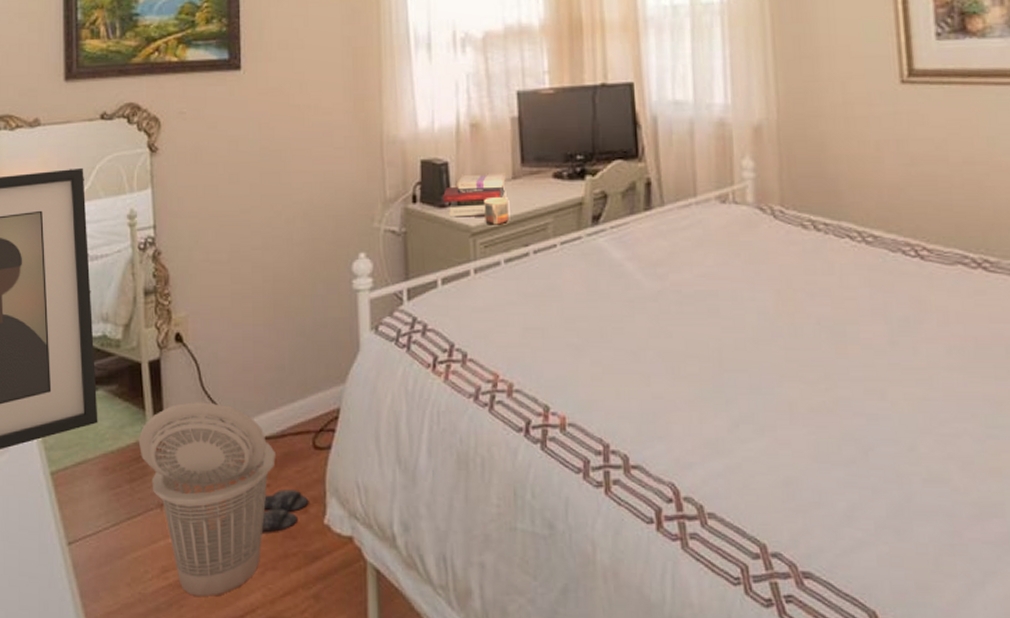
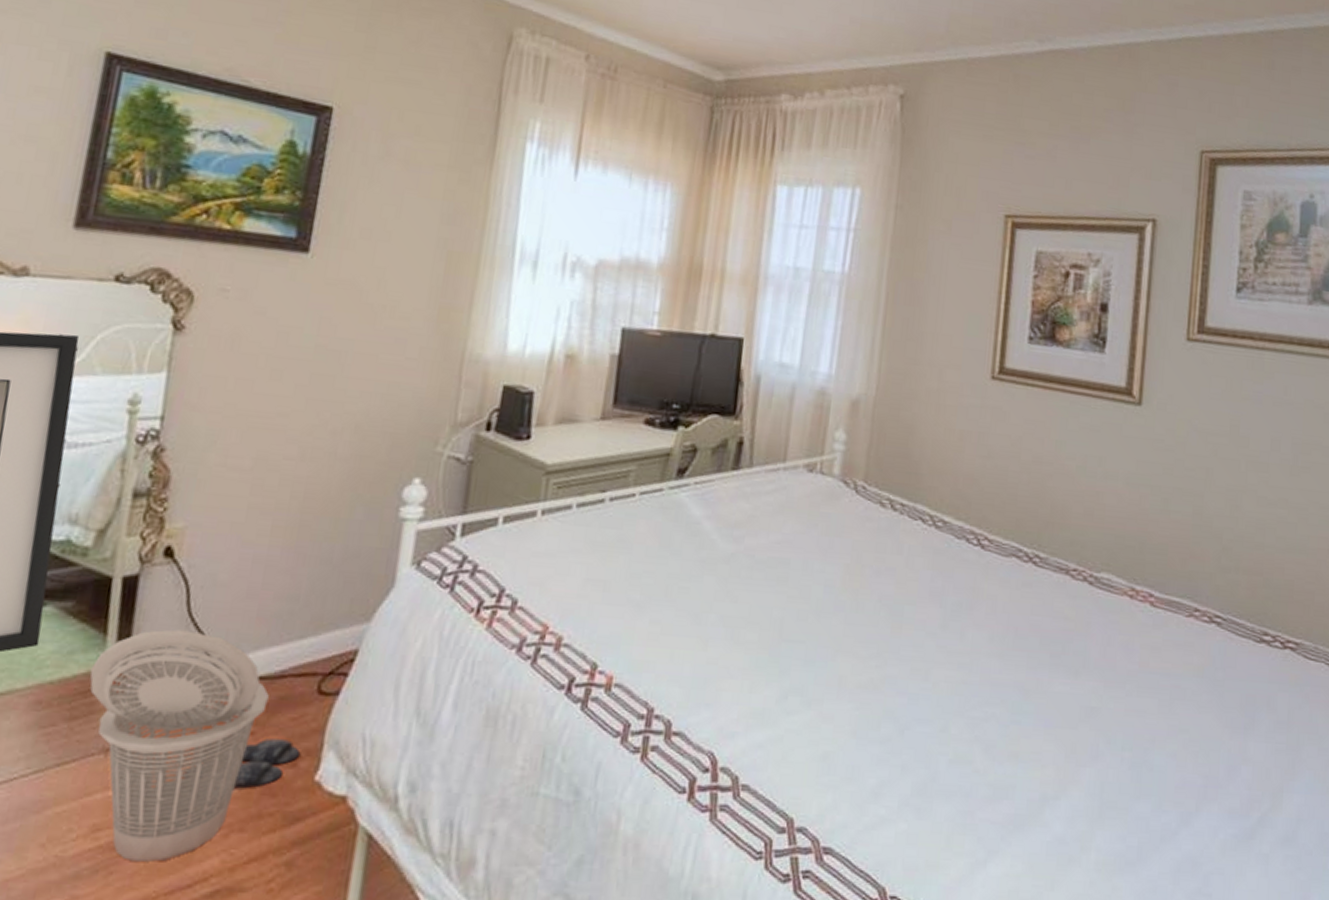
books: present [443,174,507,217] -> none [520,408,594,456]
mug: present [483,197,509,225] -> none [563,436,592,467]

